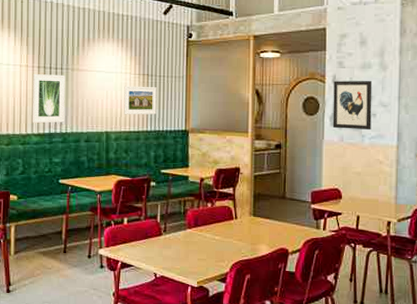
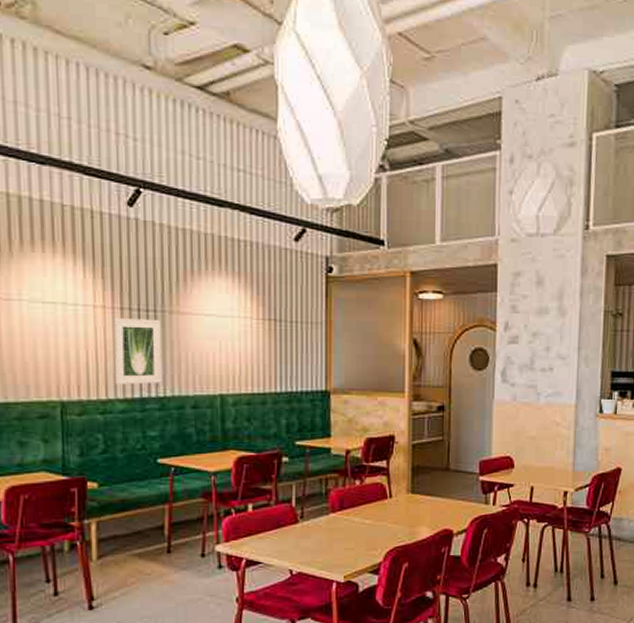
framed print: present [124,86,157,115] -> none [244,334,288,373]
wall art: present [332,80,373,131] -> none [504,328,550,387]

